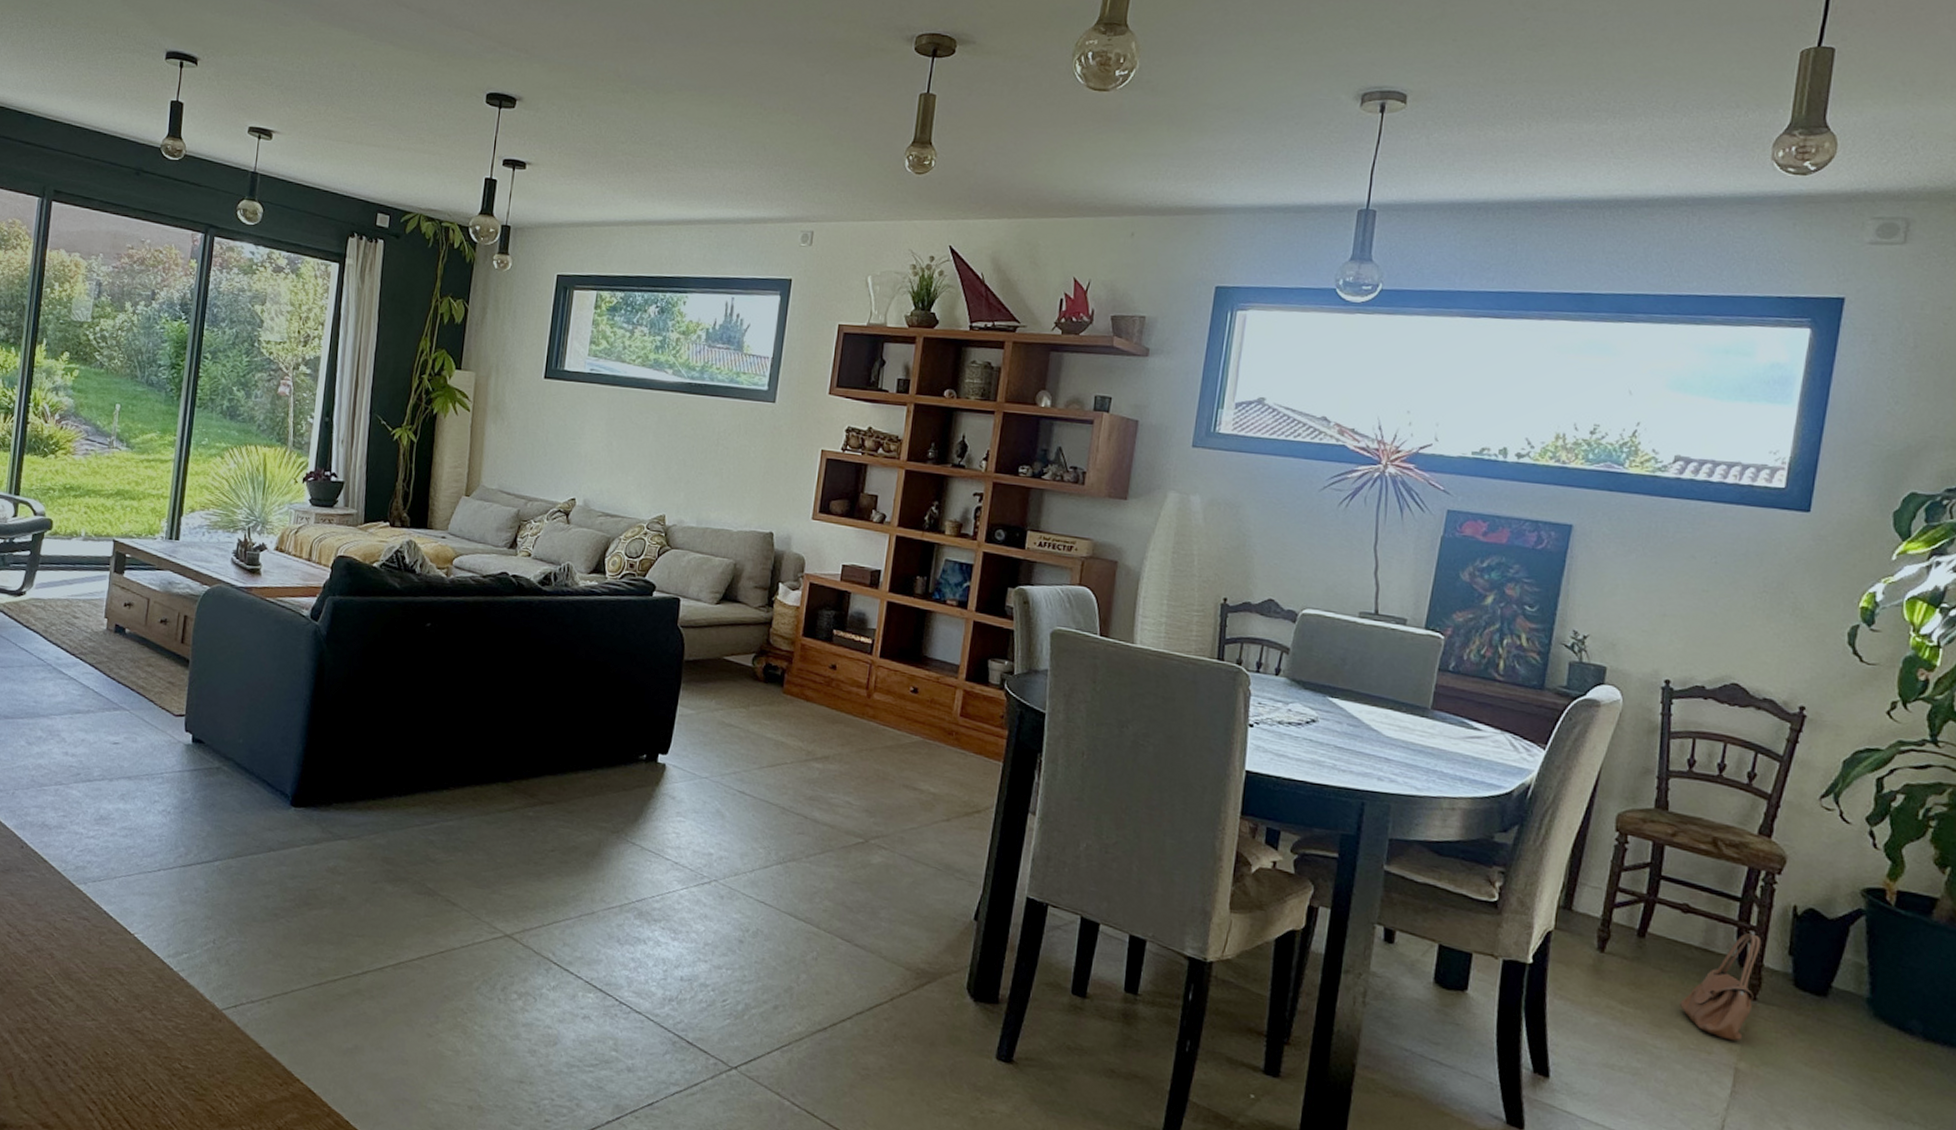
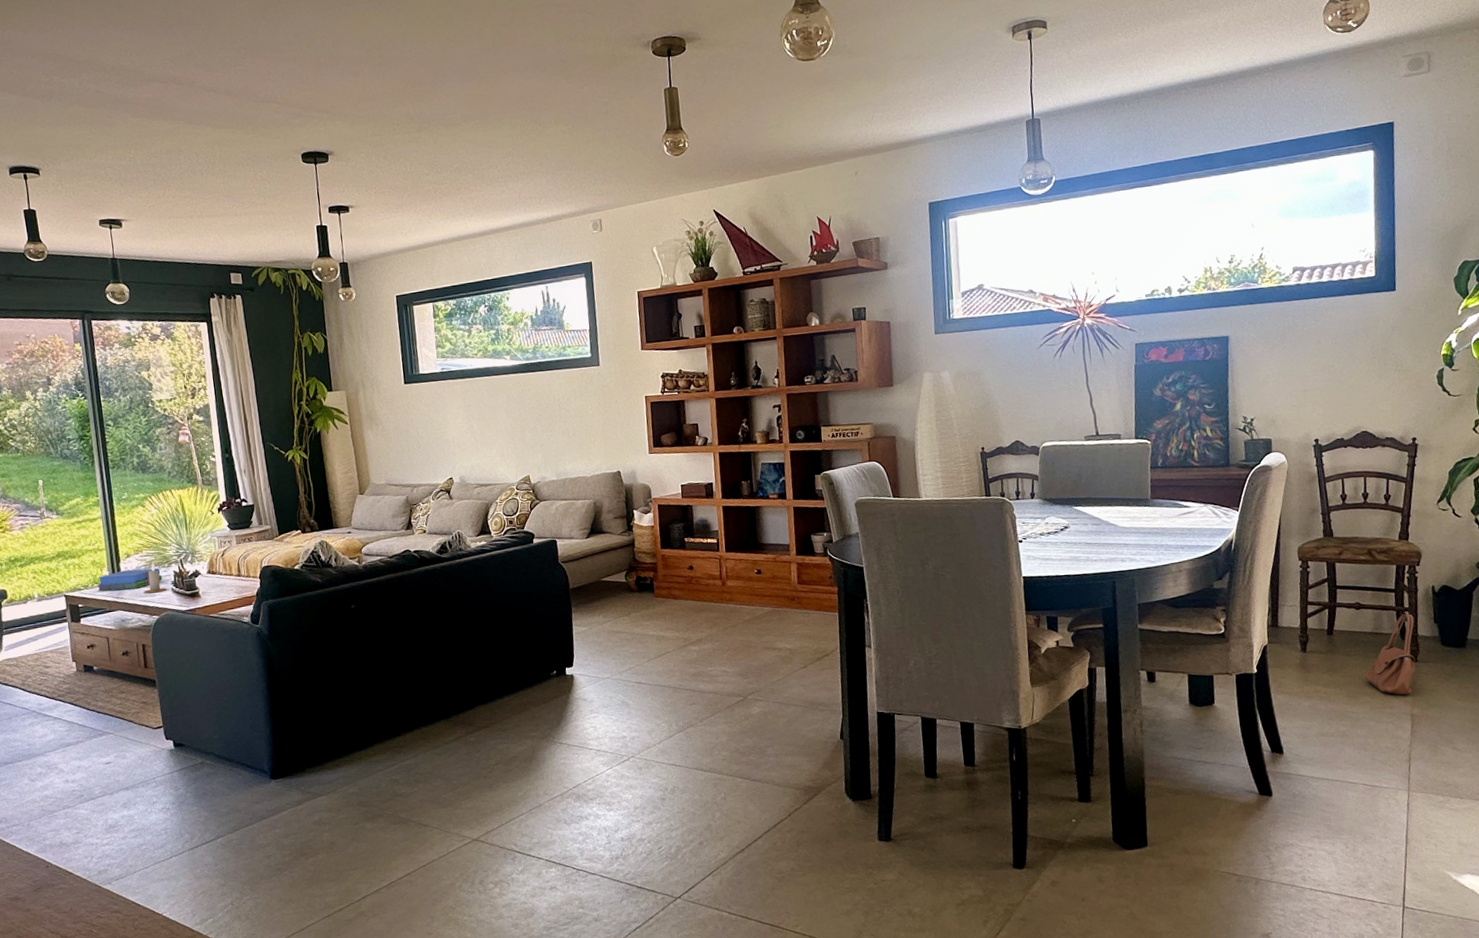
books: none [150,525,224,550] -> present [97,567,163,592]
candle: none [200,524,227,560] -> present [143,562,167,594]

